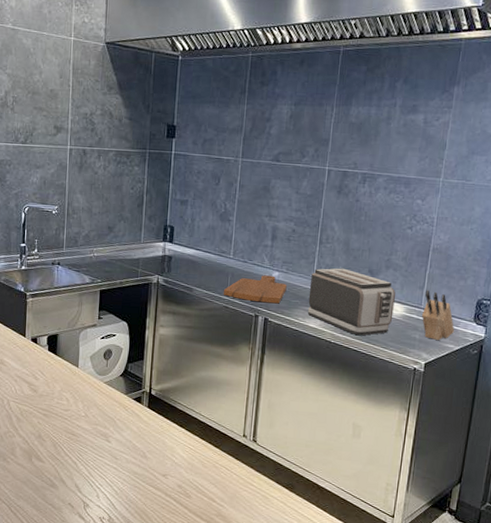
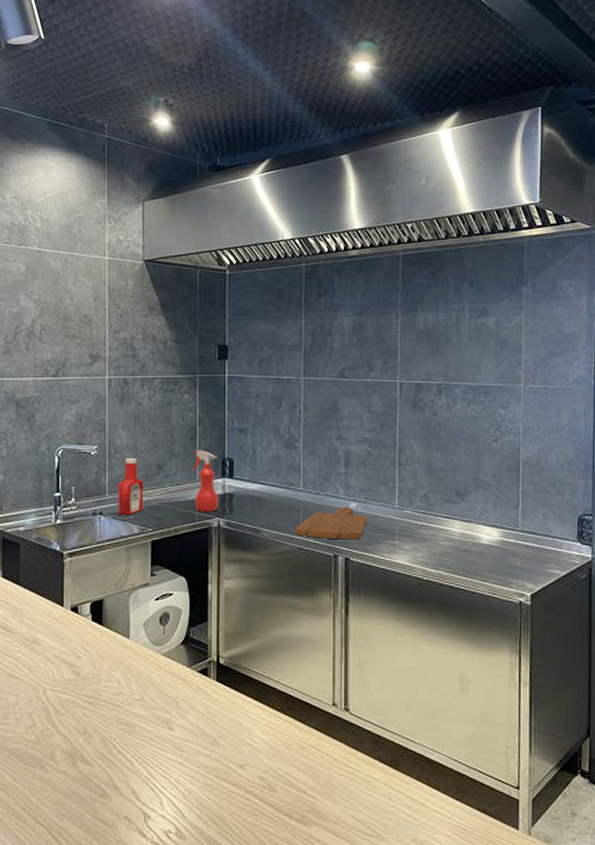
ketchup bottle: none [73,219,96,267] -> present [118,458,144,515]
spray bottle: none [138,216,160,270] -> present [192,450,219,512]
toaster: present [307,268,395,336] -> none [392,492,489,569]
knife block: present [421,290,455,341] -> none [520,509,559,567]

